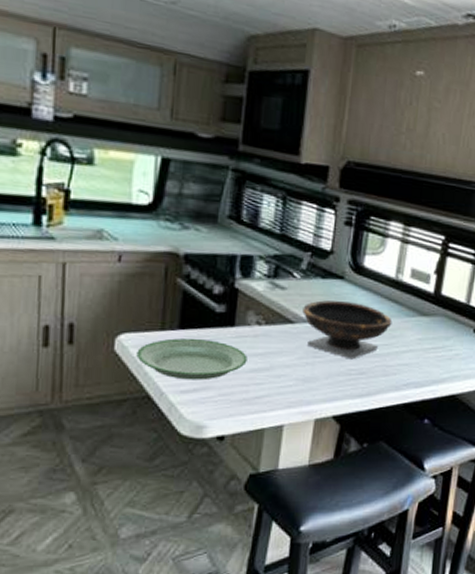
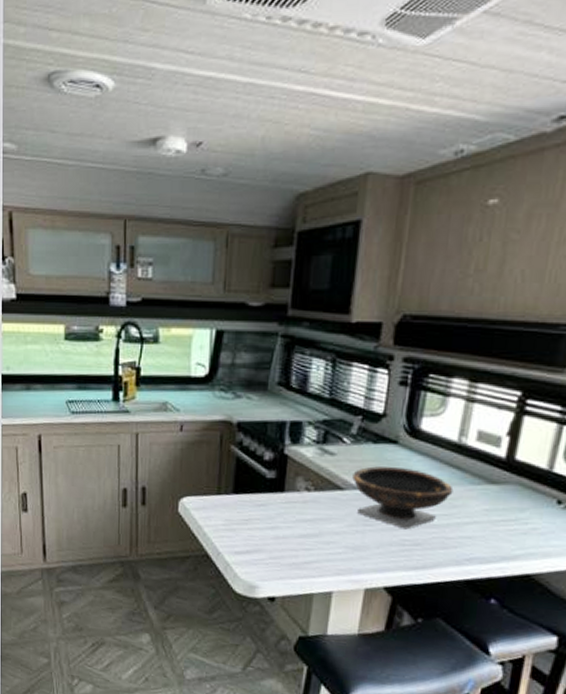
plate: present [136,338,248,381] -> none [197,502,297,543]

